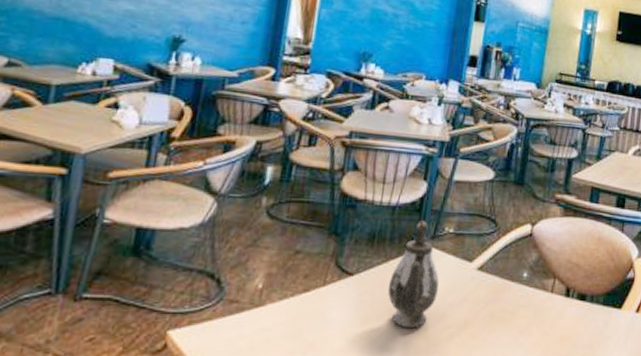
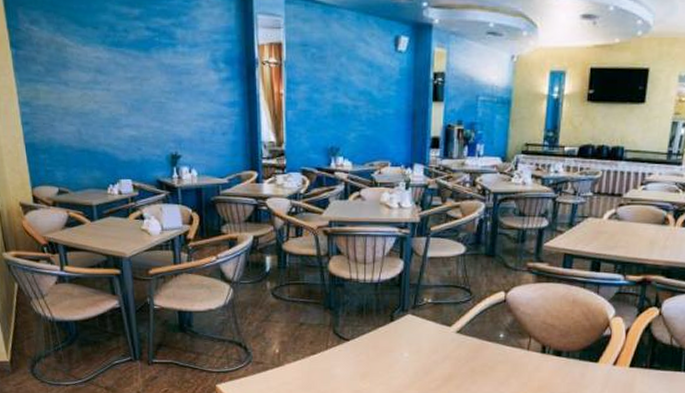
teapot: present [387,220,439,328] -> none [379,294,423,381]

